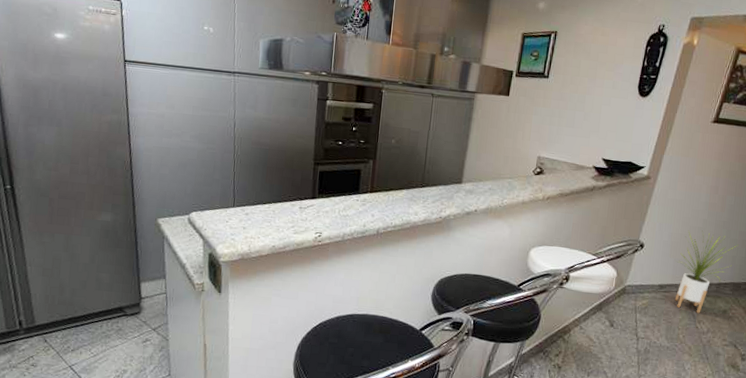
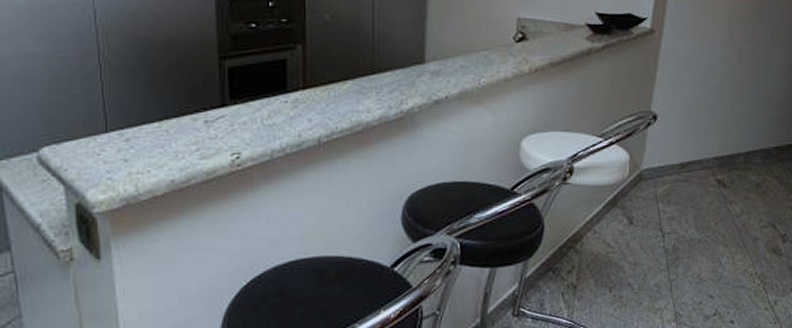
house plant: present [675,230,739,314] -> none [697,89,763,193]

